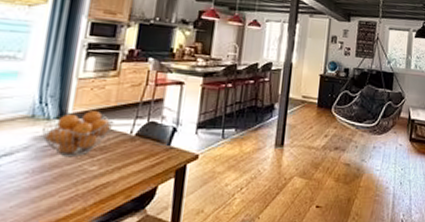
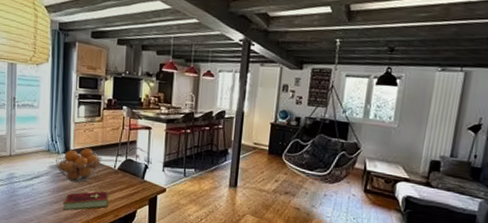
hardcover book: none [45,165,120,198] -> present [62,191,109,211]

